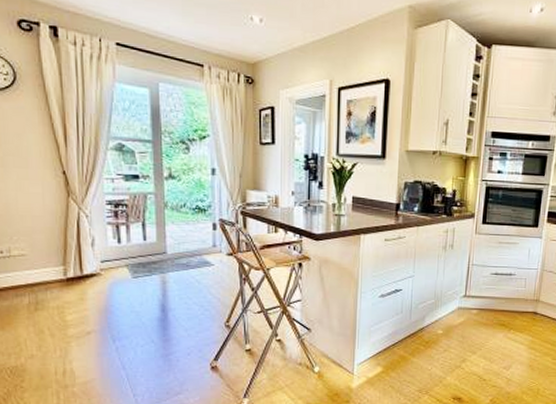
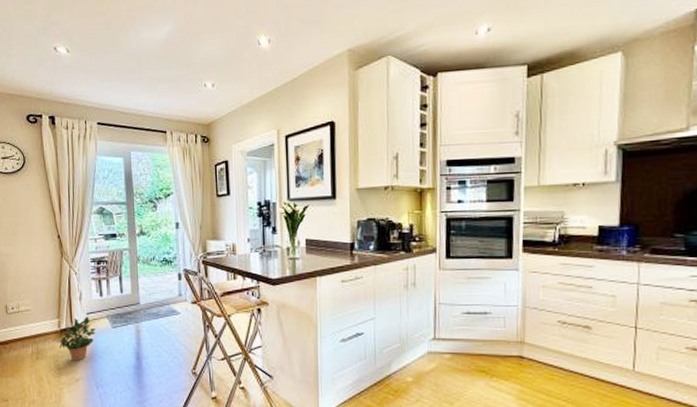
potted plant: none [53,264,113,313] -> present [50,316,97,361]

